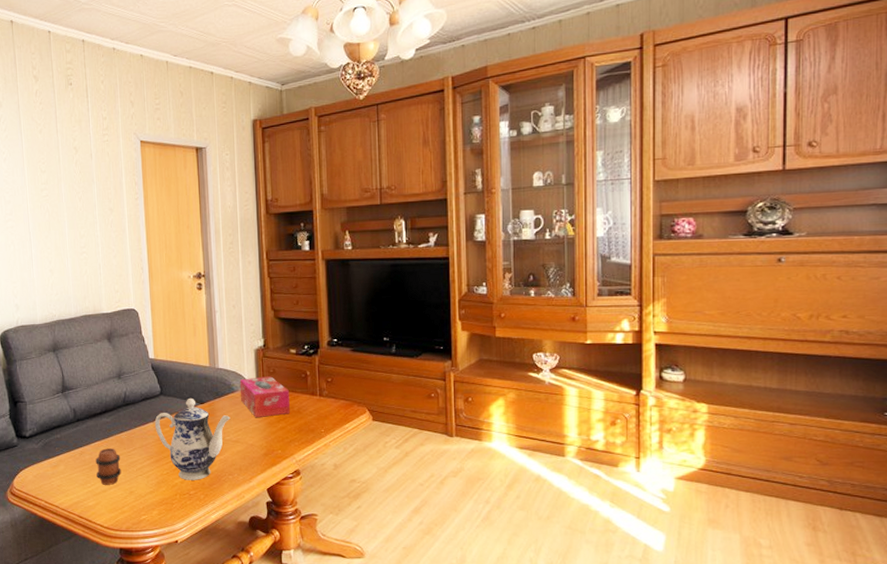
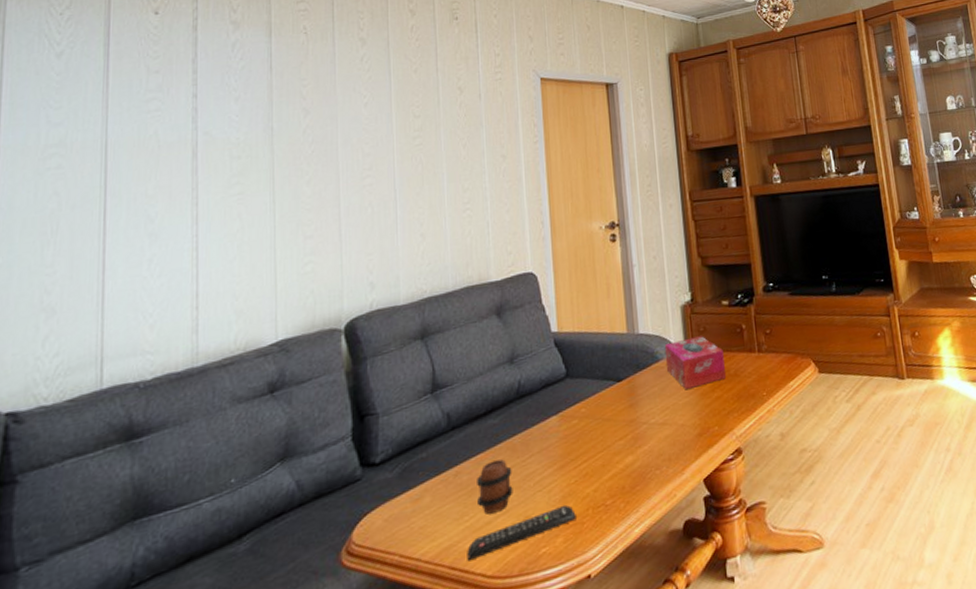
remote control: none [90,488,168,515] -> present [467,504,576,561]
teapot: present [154,398,231,480] -> none [558,375,655,487]

